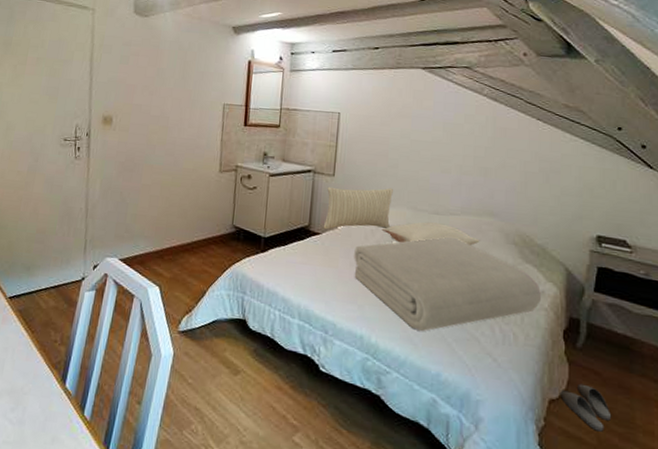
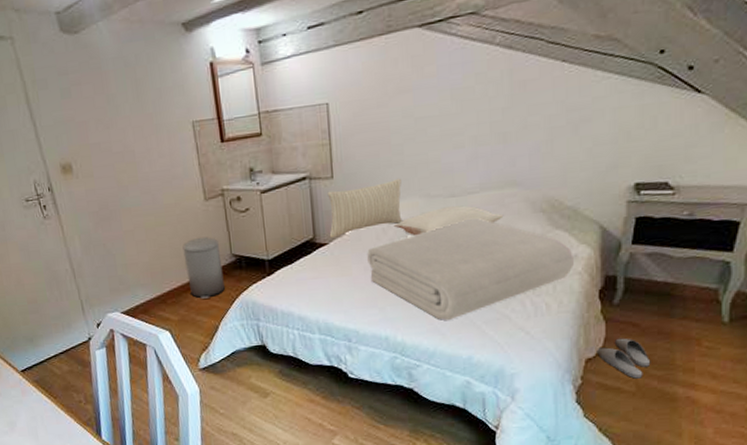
pedal bin: none [187,204,223,263] -> present [182,236,225,299]

